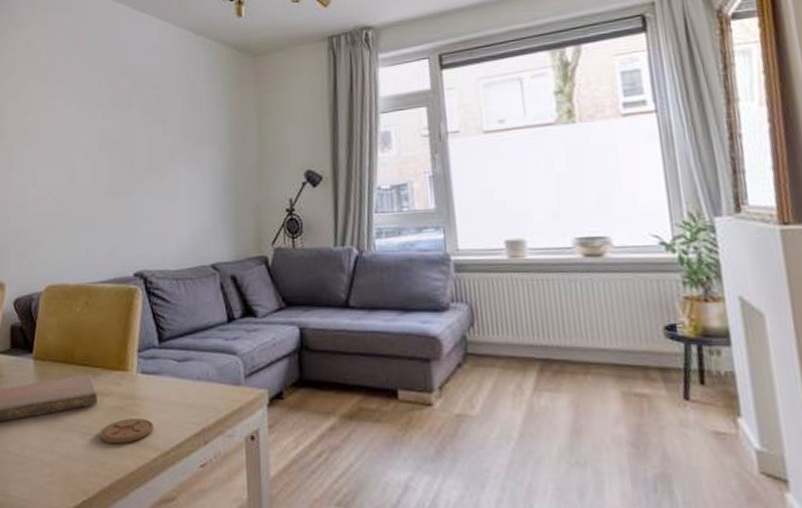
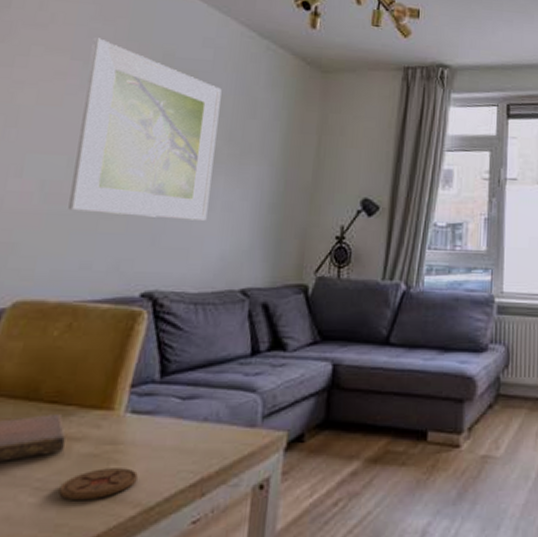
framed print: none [68,62,175,209] -> present [68,38,222,221]

